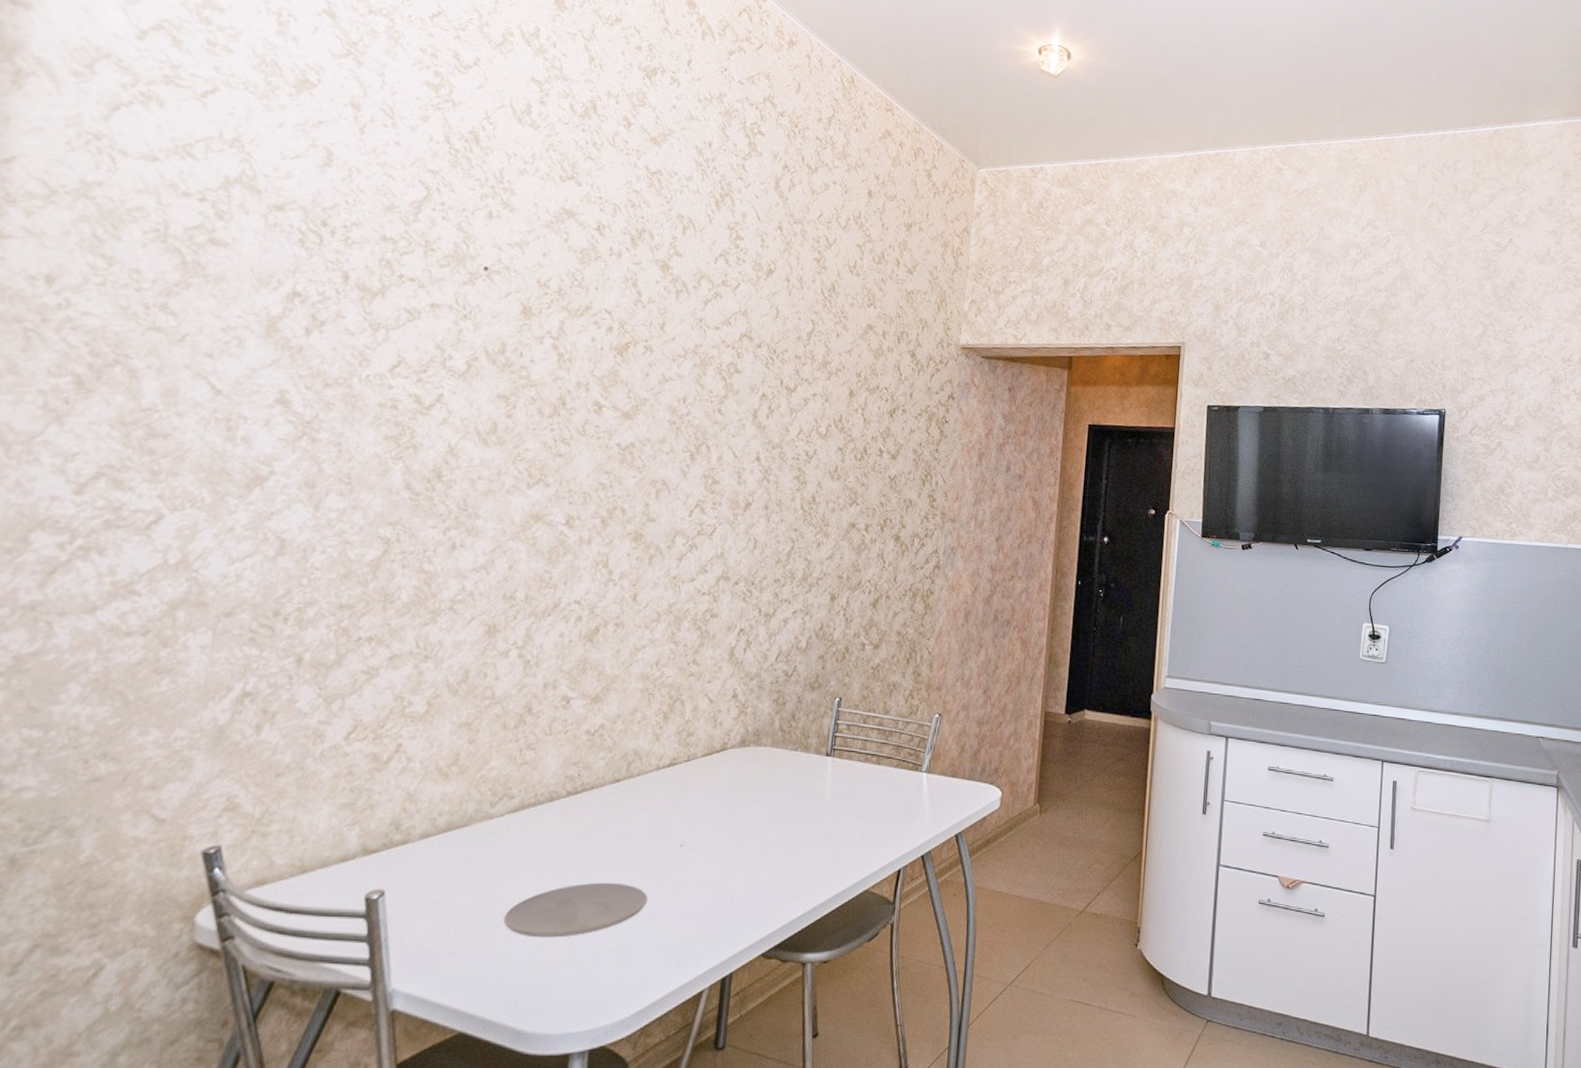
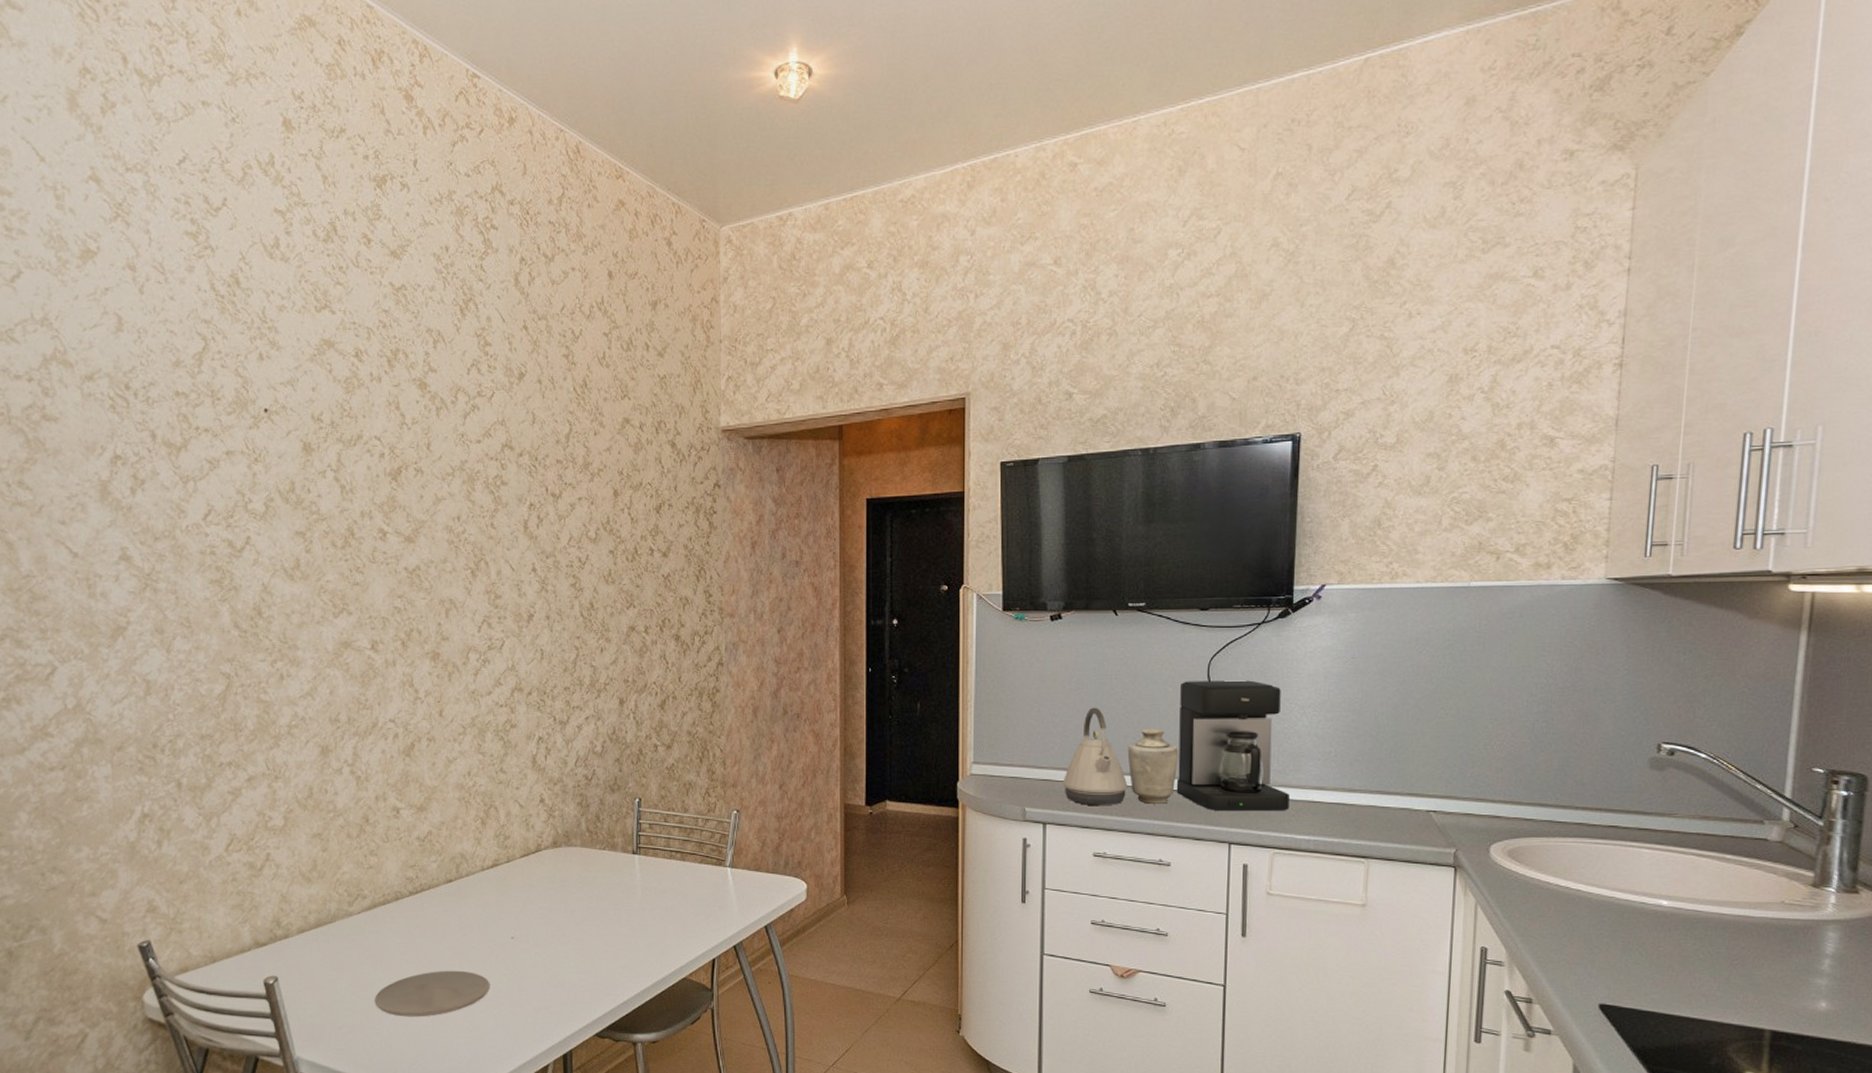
kettle: none [1244,630,1300,723] -> present [1062,707,1128,806]
vase: none [1301,653,1344,723] -> present [1127,729,1179,804]
coffee maker: none [1340,612,1432,733] -> present [1176,680,1290,812]

